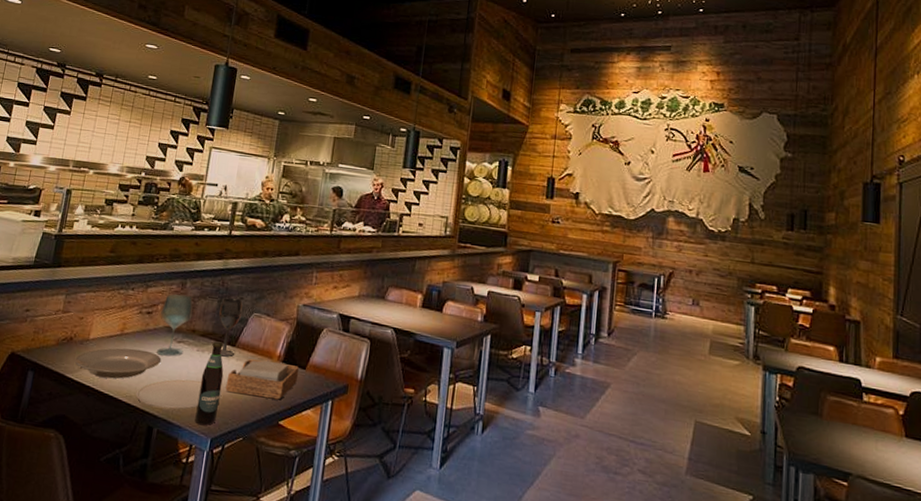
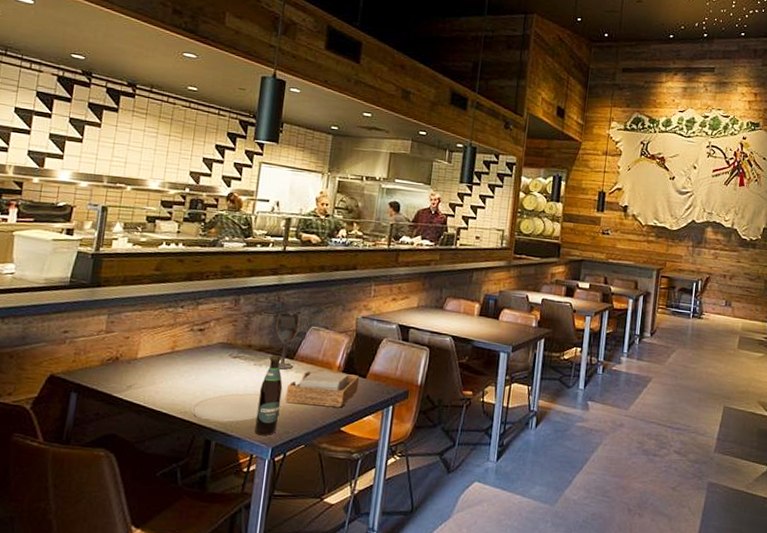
plate: present [74,348,162,379] -> none [122,365,217,396]
wine glass: present [157,294,193,357] -> none [211,310,248,372]

